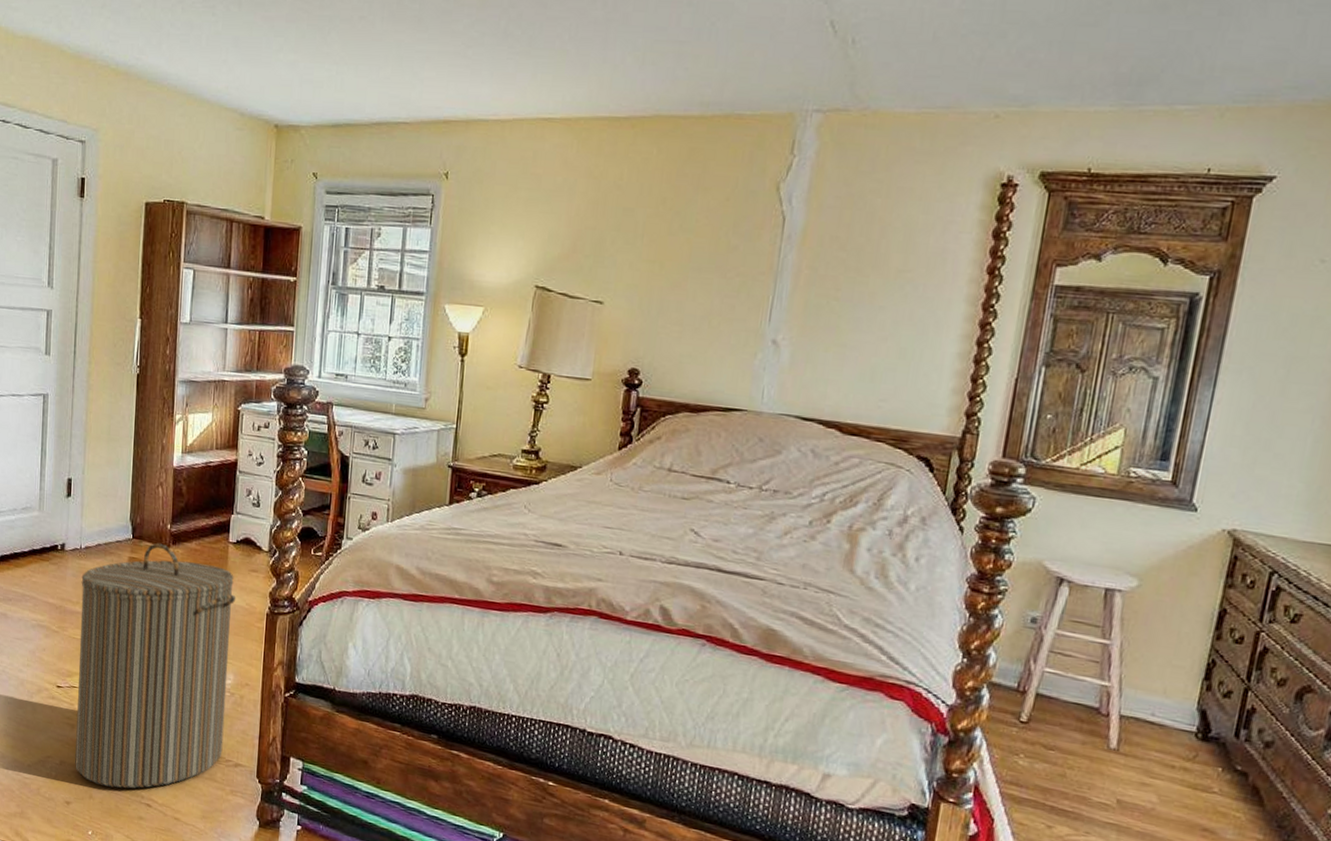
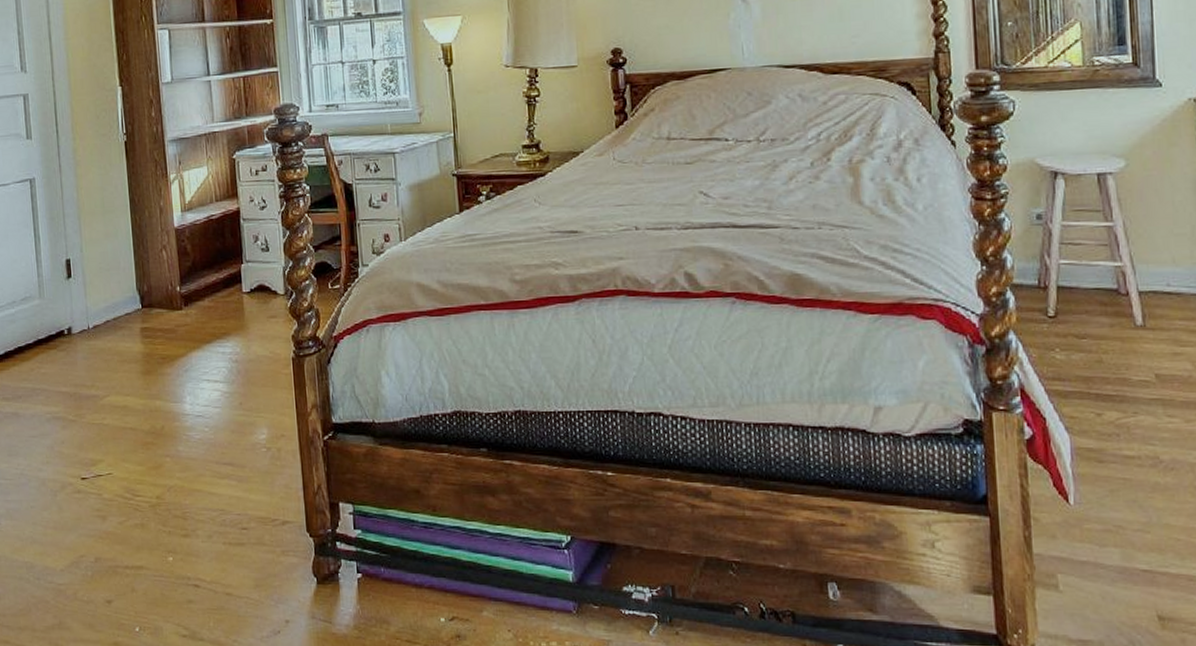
laundry hamper: present [75,542,236,789] -> none [93,307,267,575]

